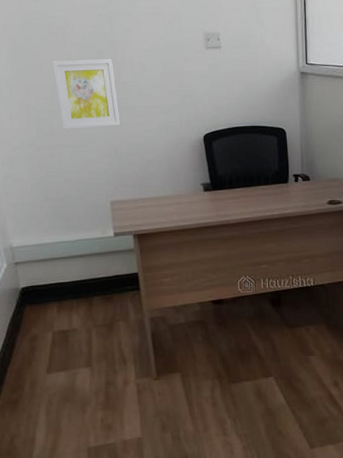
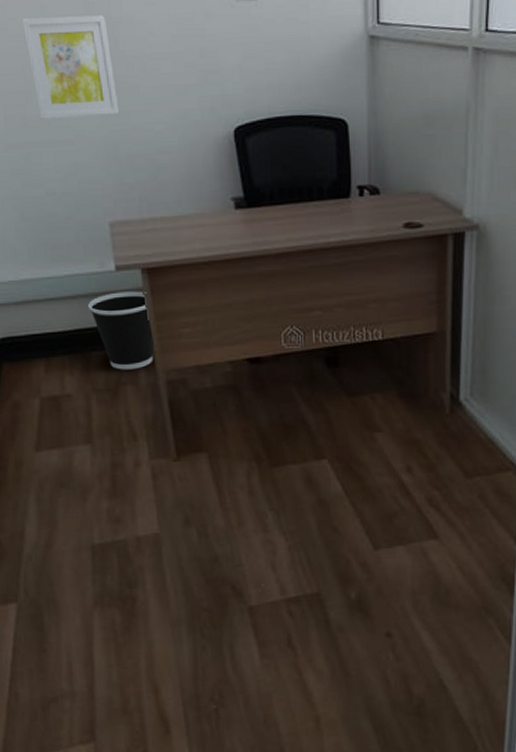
wastebasket: none [92,251,142,310] -> present [88,291,154,370]

